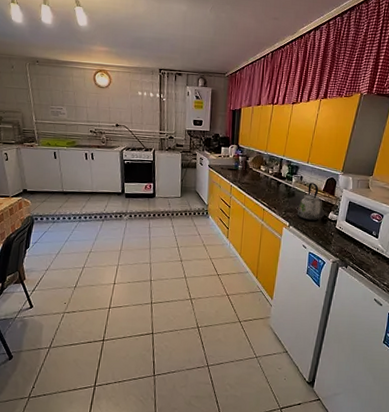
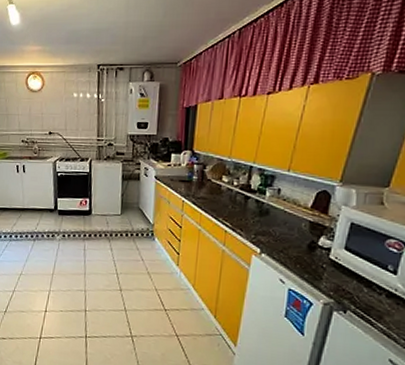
kettle: present [298,182,321,221] -> none [273,197,308,248]

